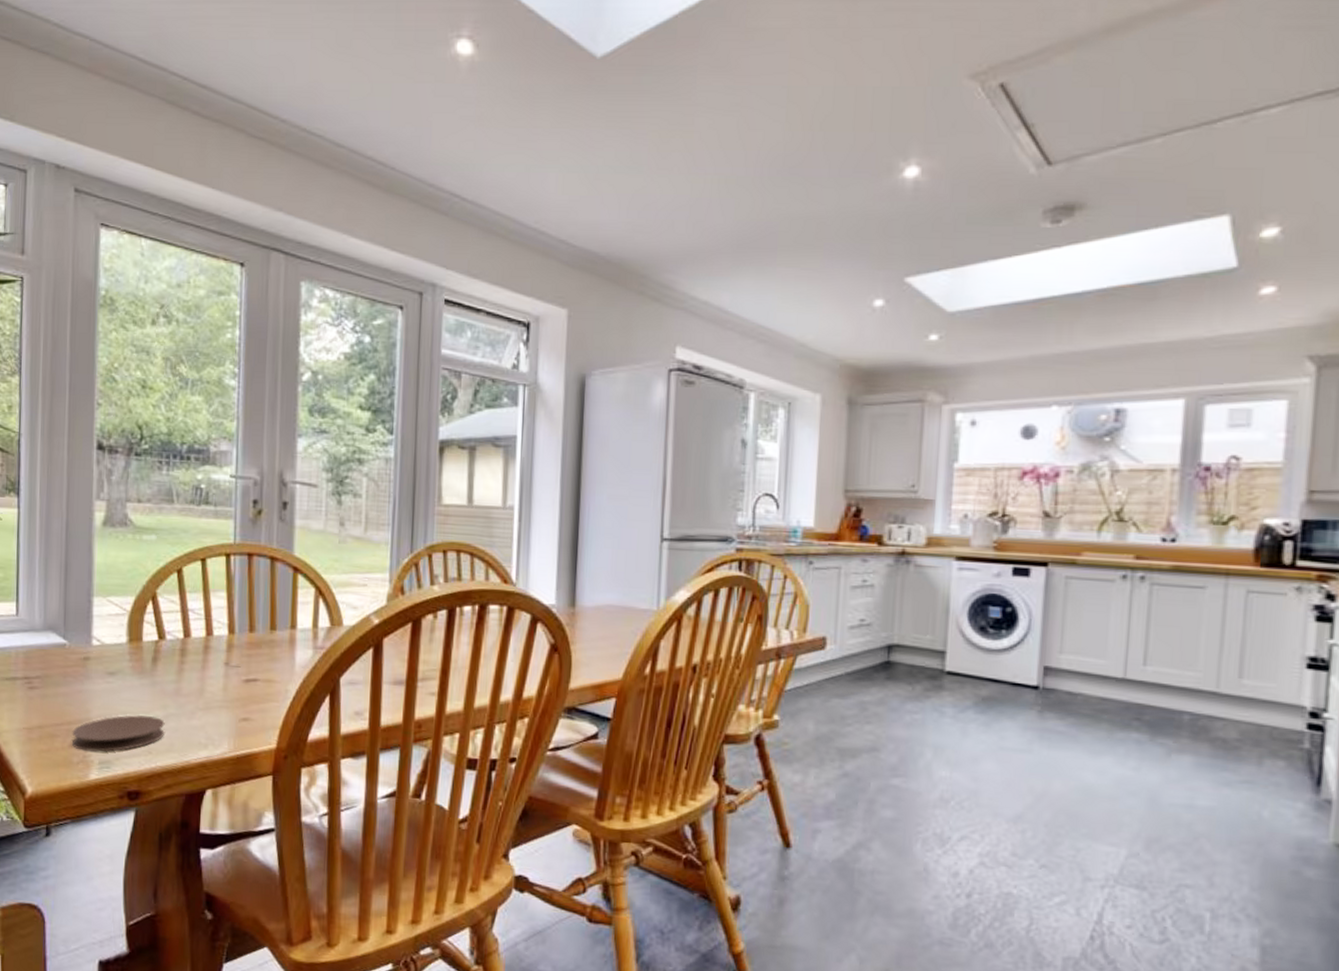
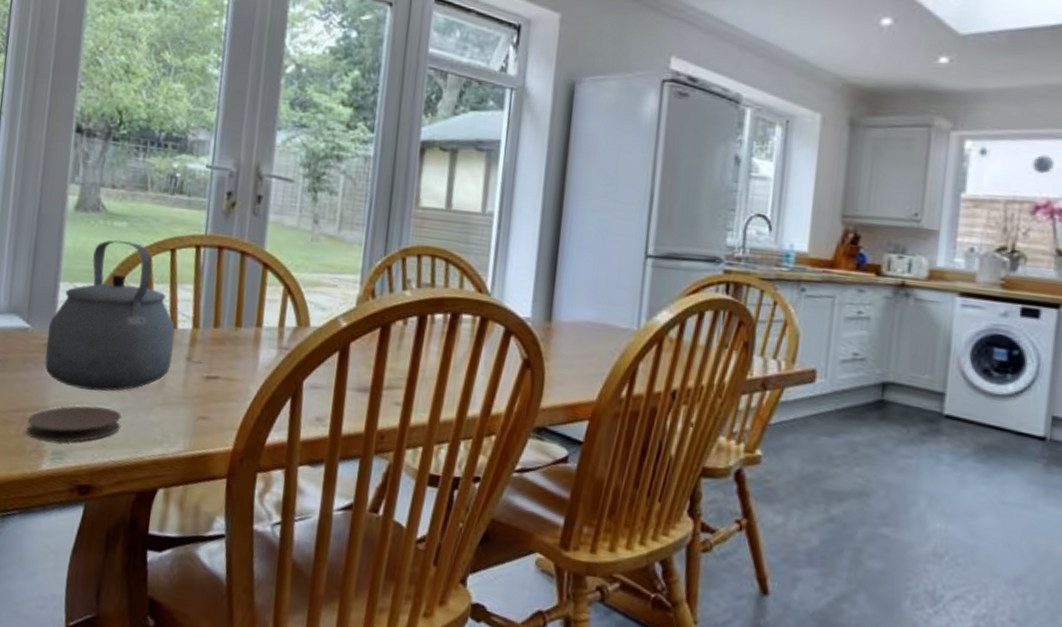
tea kettle: none [85,553,211,700] -> present [45,240,175,391]

